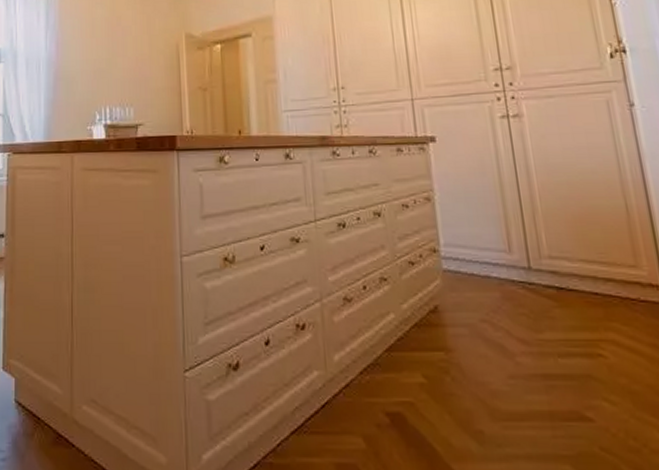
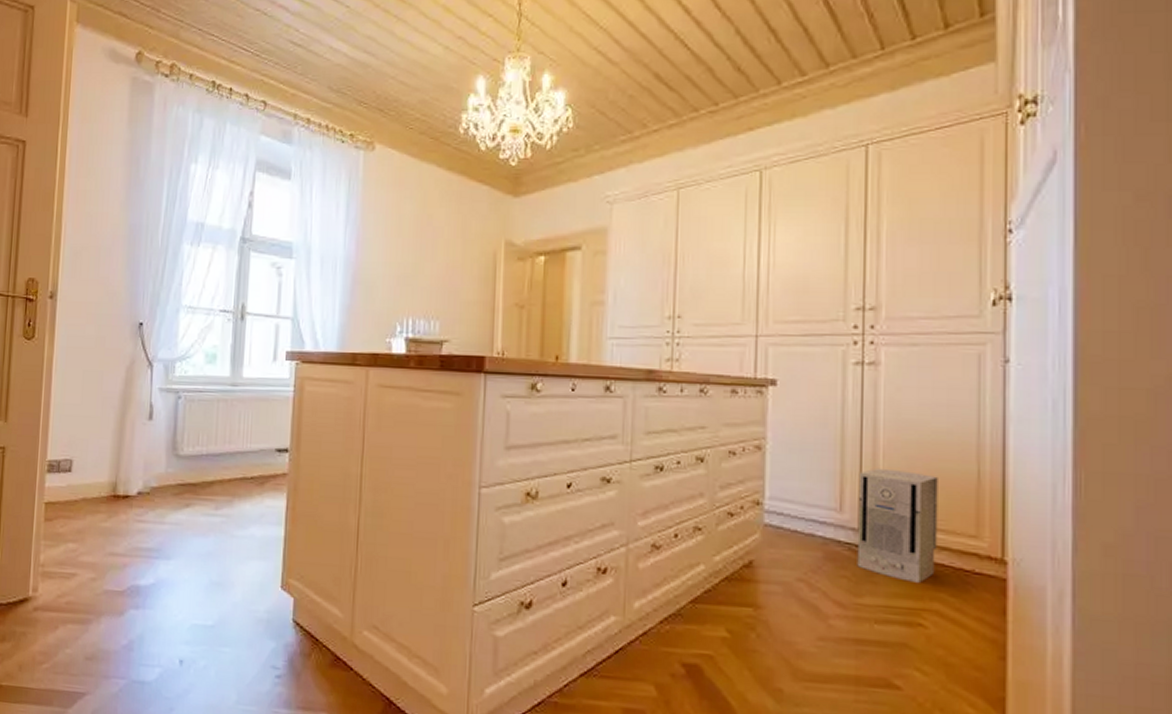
air purifier: none [520,209,605,314] -> present [857,468,938,583]

